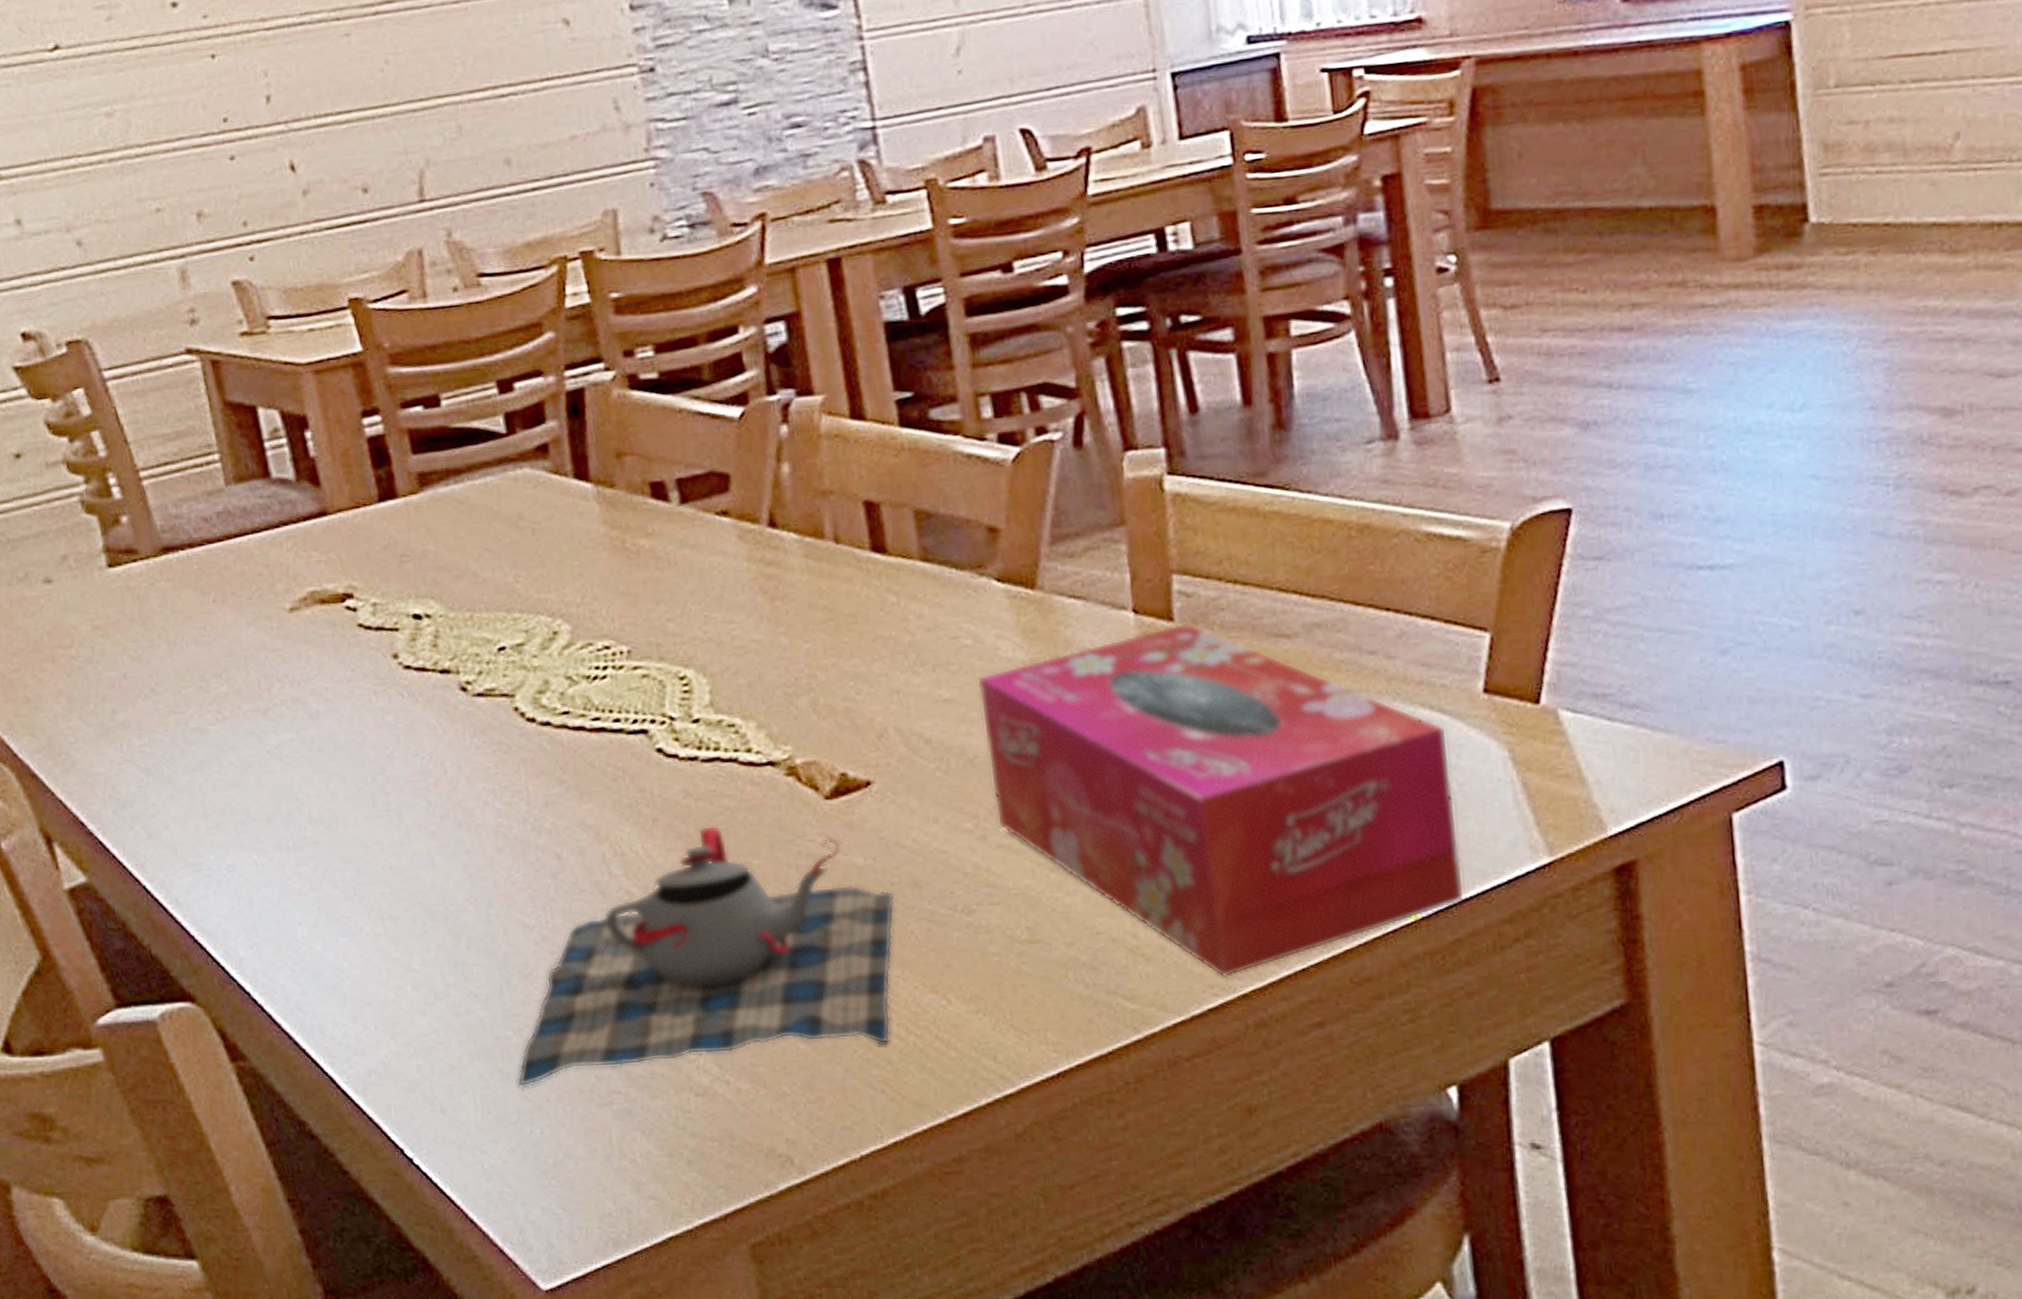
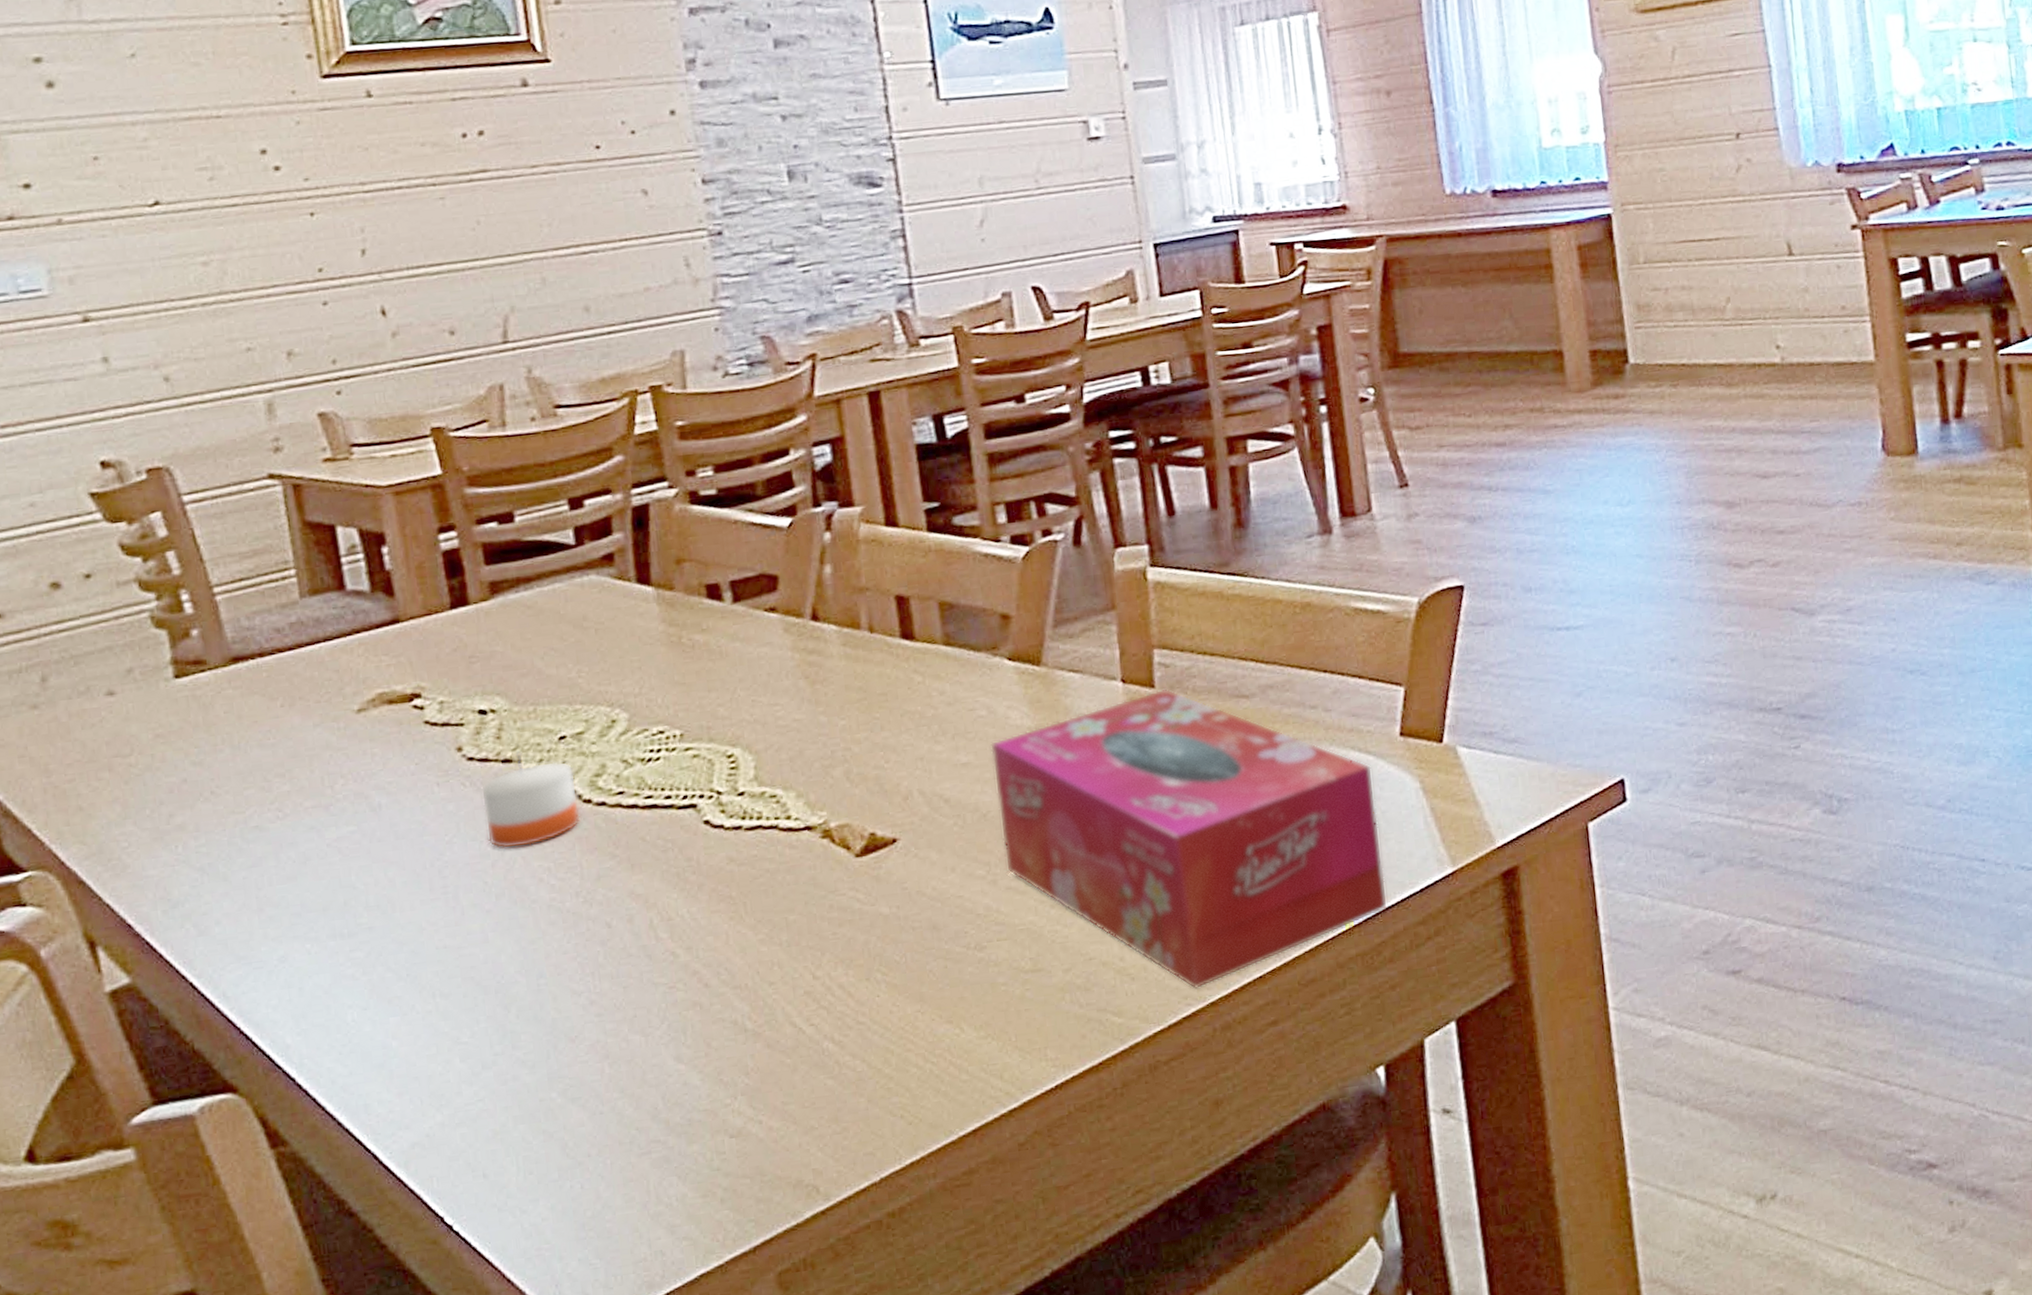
candle: none [419,661,525,767] -> present [480,751,581,849]
teapot: present [518,825,896,1087] -> none [560,886,916,1145]

